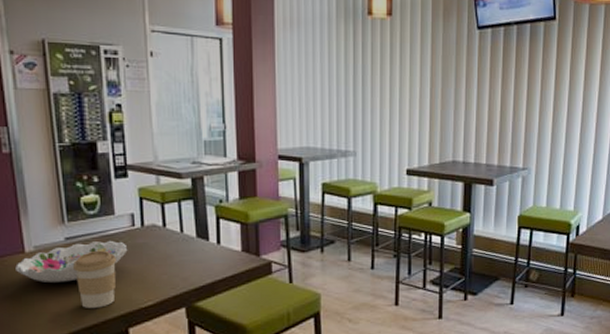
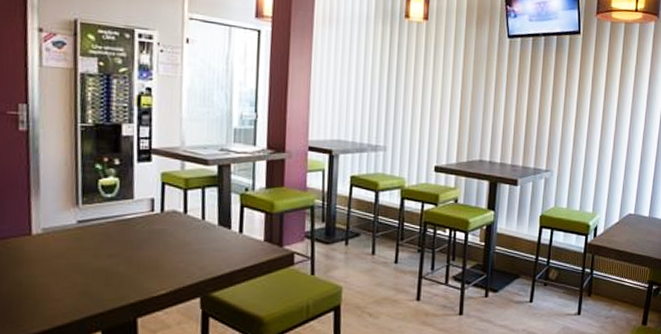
decorative bowl: present [15,240,128,282] -> none [19,225,144,267]
coffee cup: present [73,250,116,308] -> none [83,235,131,295]

